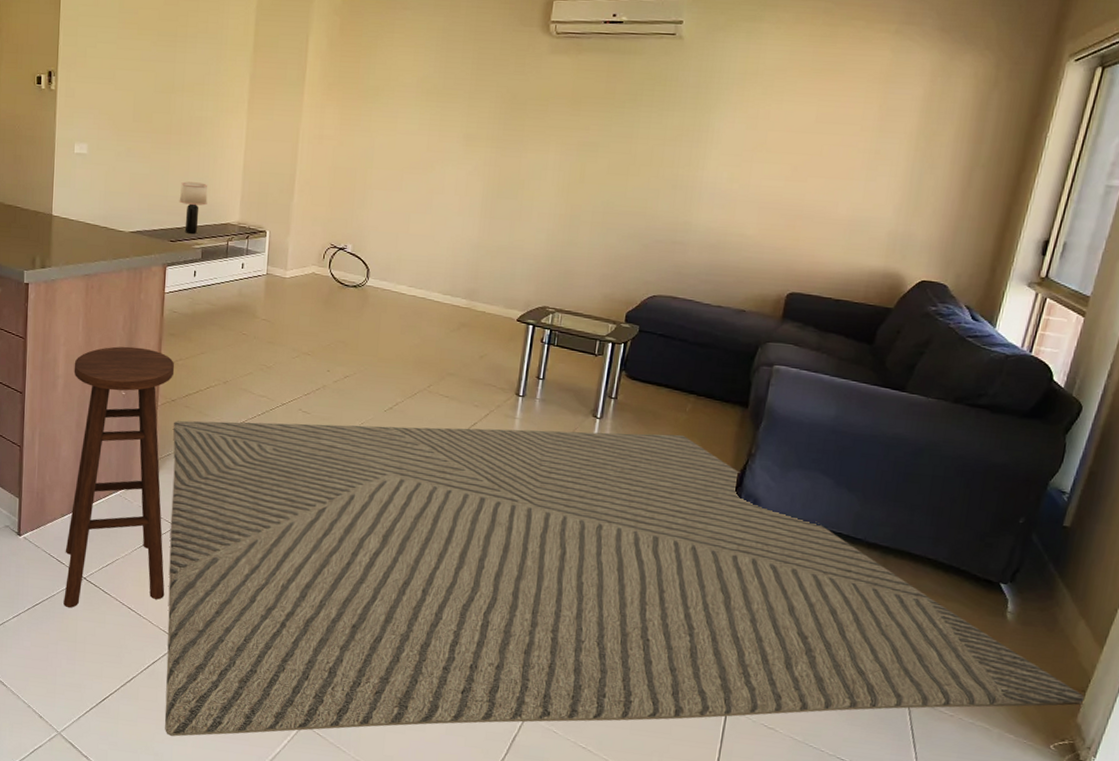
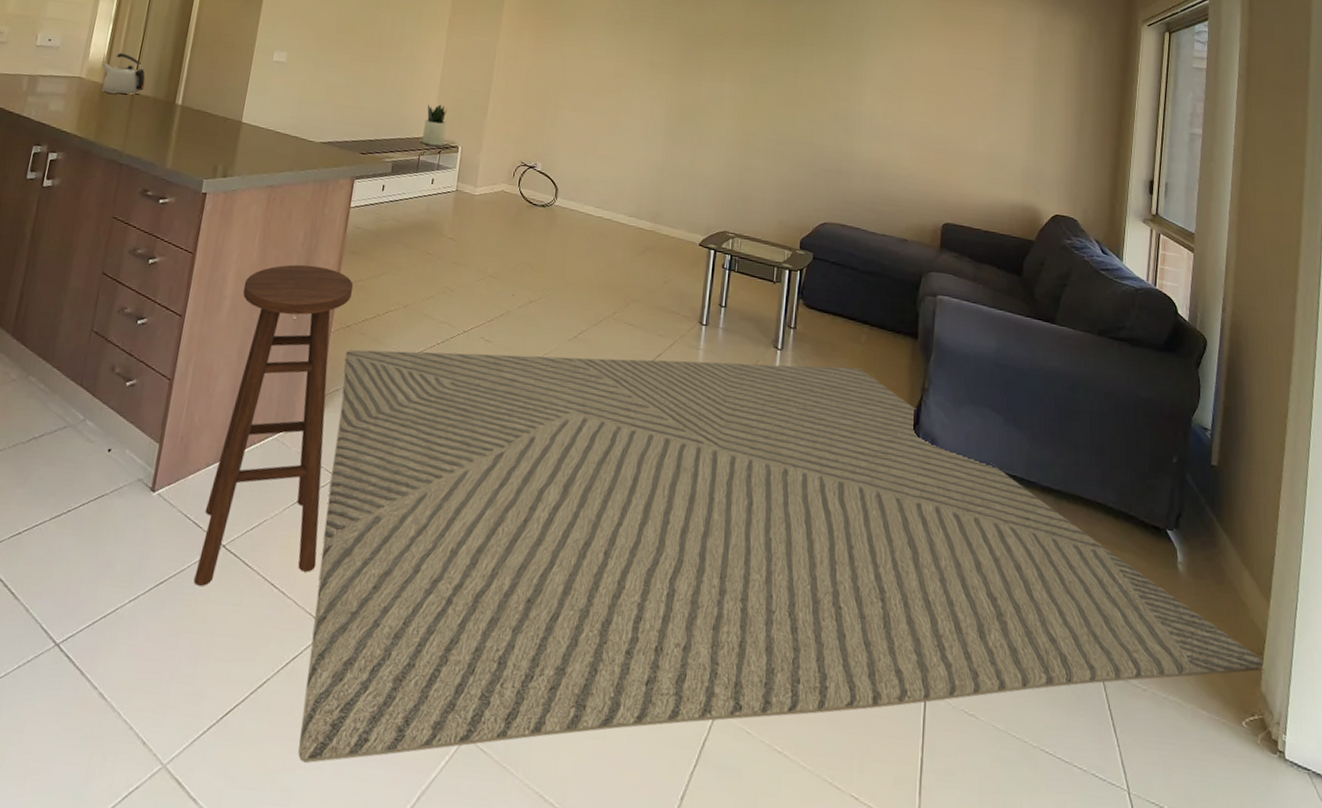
table lamp: present [179,181,208,234] -> none [373,94,404,147]
planter: none [227,189,254,232] -> present [419,103,448,147]

